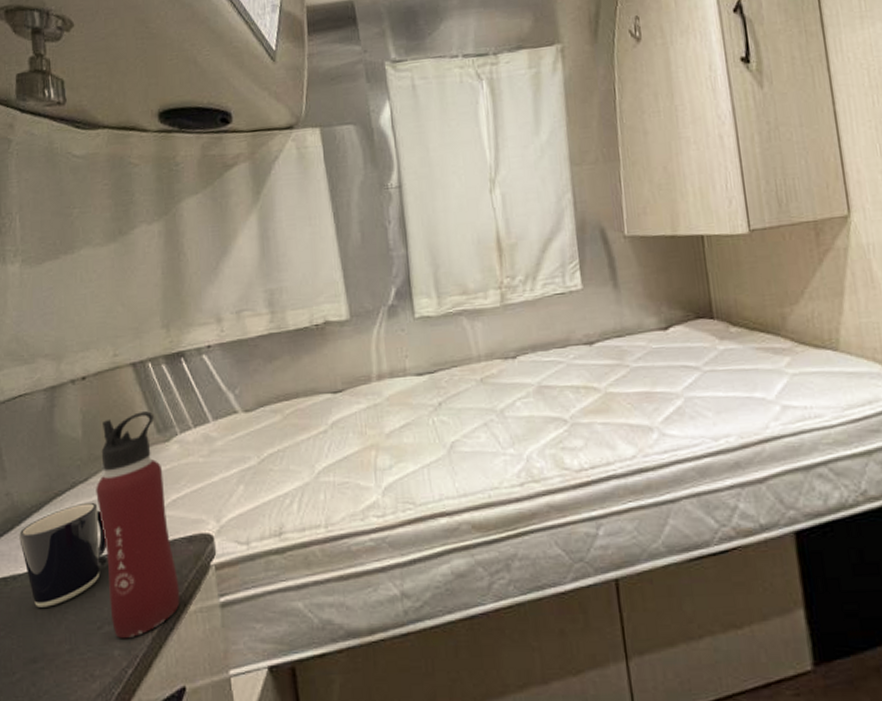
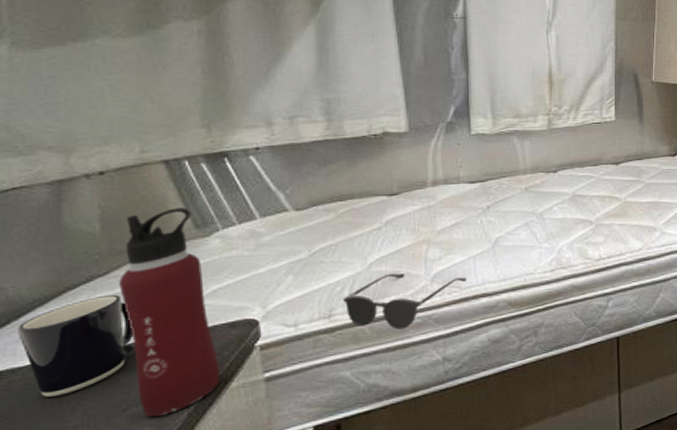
sunglasses: none [293,484,422,554] -> present [343,273,467,330]

